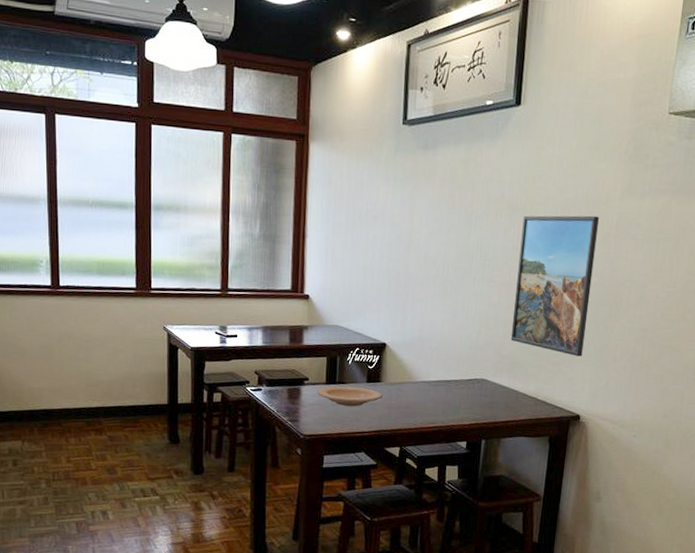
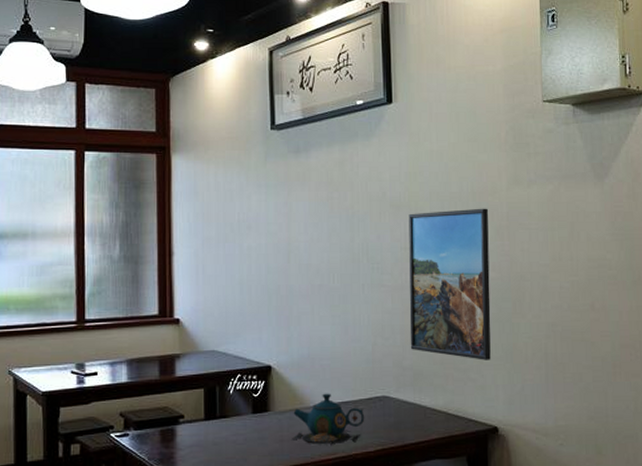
plate: present [317,386,383,407] -> none [195,420,272,444]
teapot: none [399,371,464,415] -> present [292,393,365,445]

